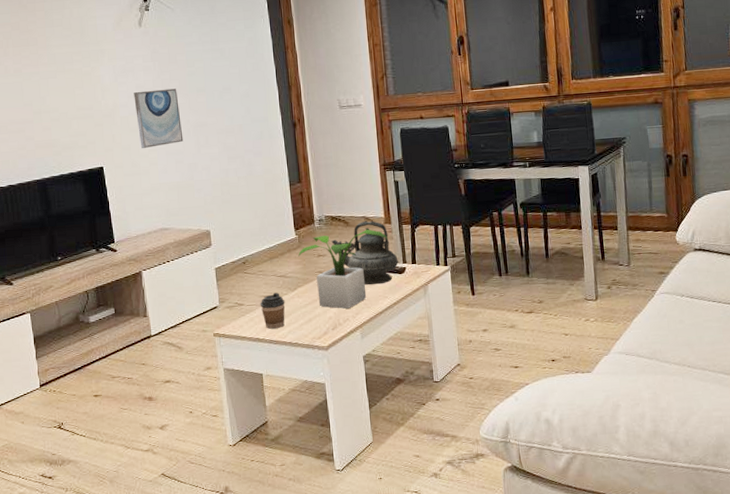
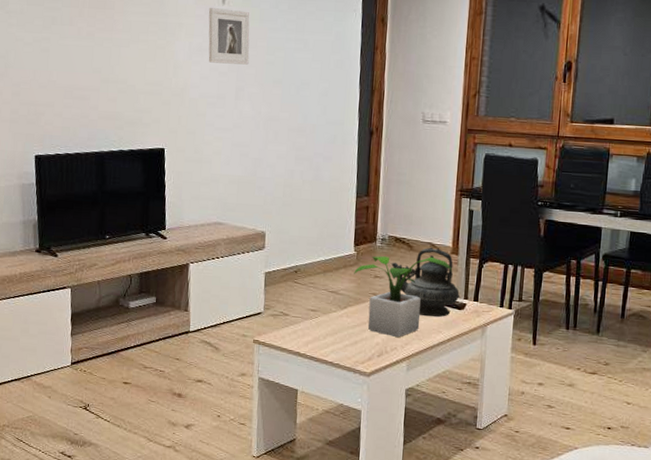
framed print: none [127,30,172,82] -> present [208,7,250,65]
wall art: present [134,88,184,148] -> none [206,73,253,136]
coffee cup: present [260,292,285,329] -> none [306,308,333,346]

